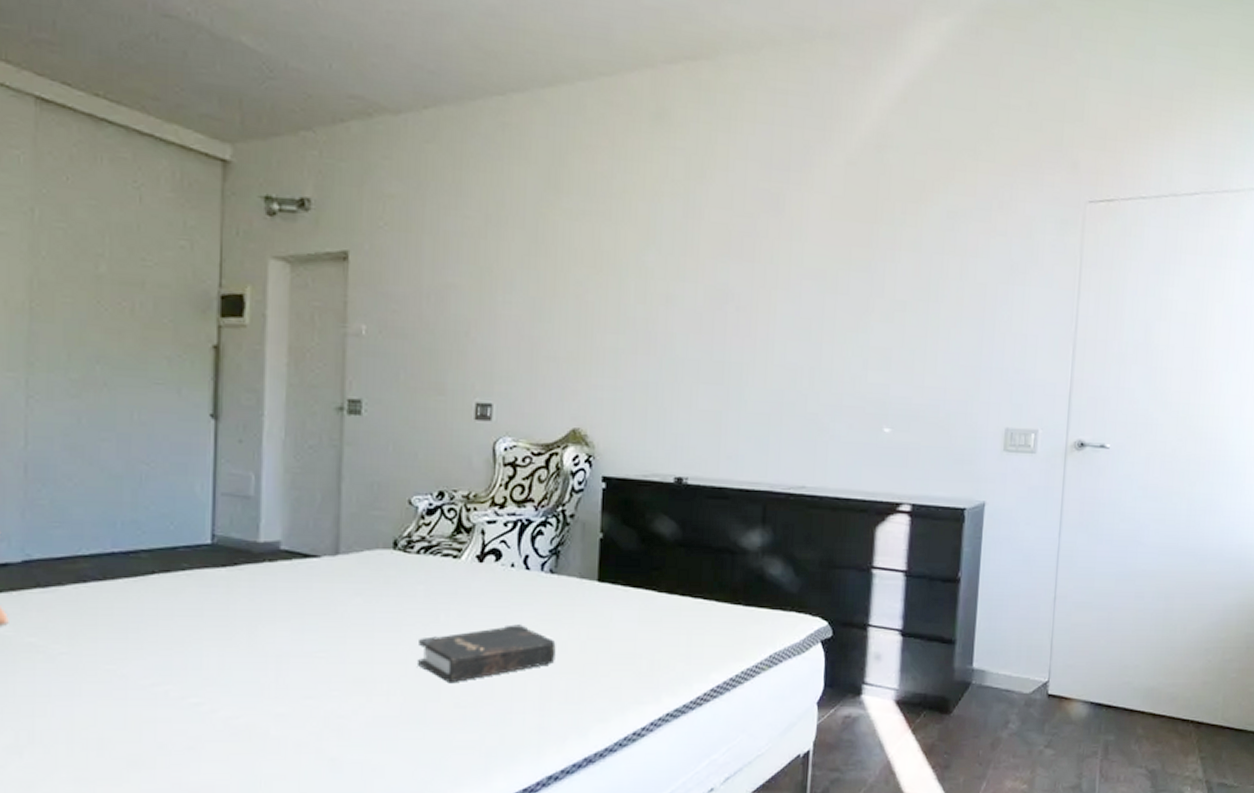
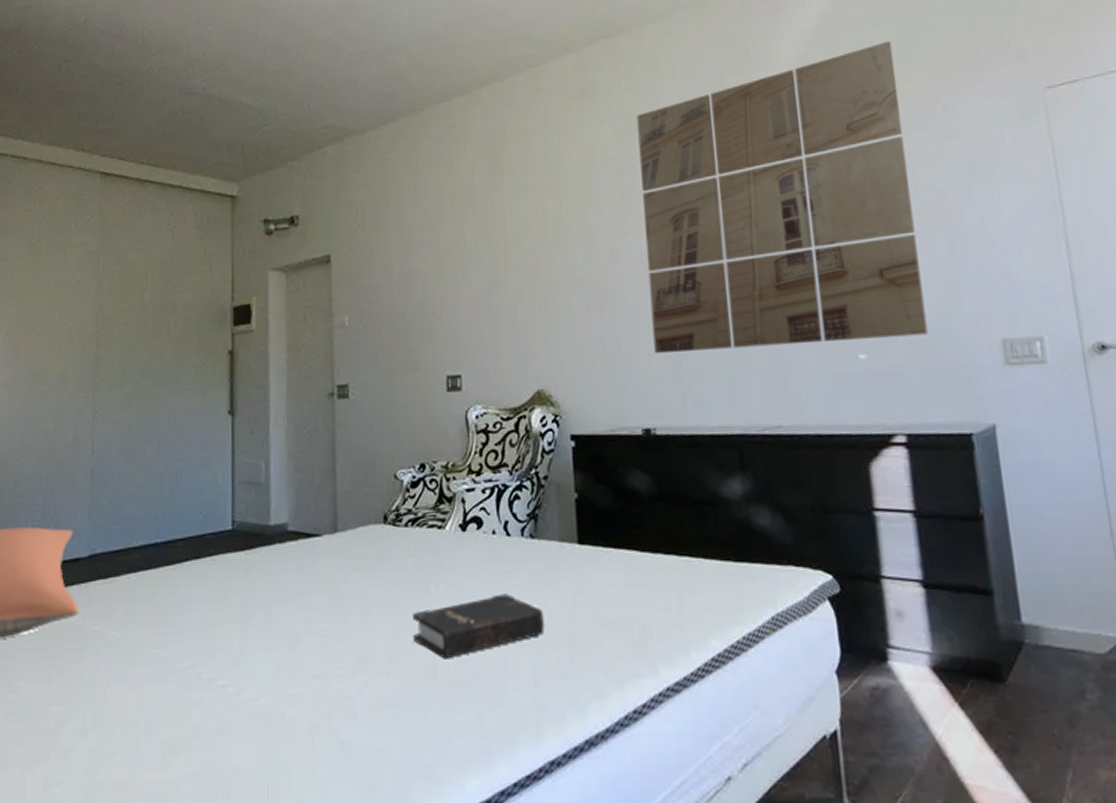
wall art: none [697,126,967,417] -> present [636,41,928,354]

